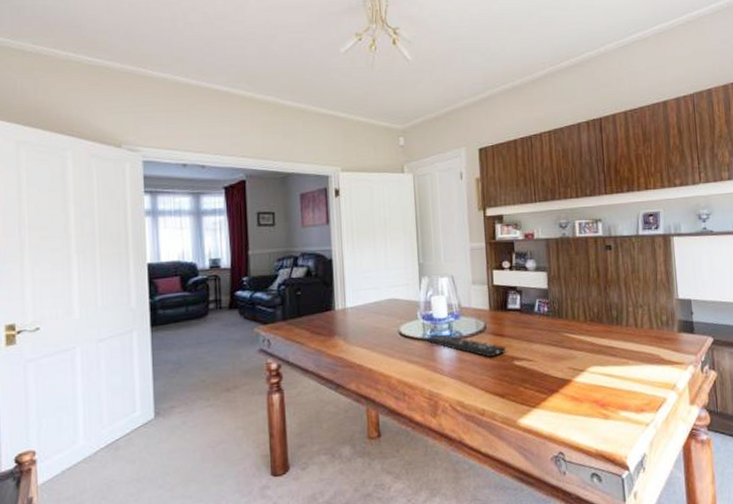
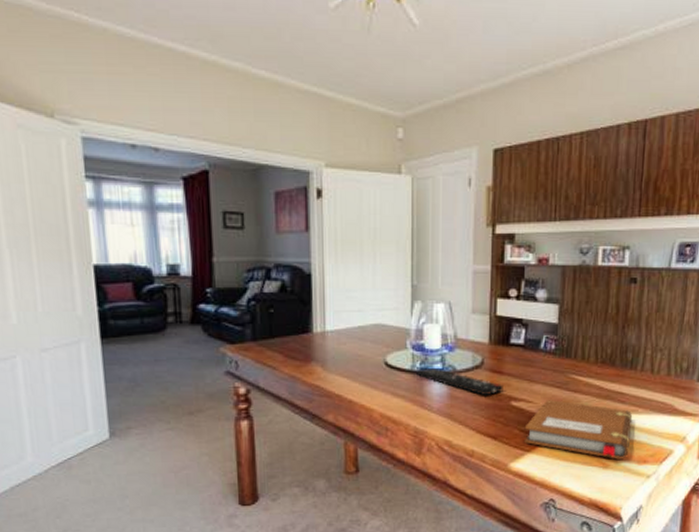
notebook: none [528,357,626,410] -> present [524,400,633,460]

